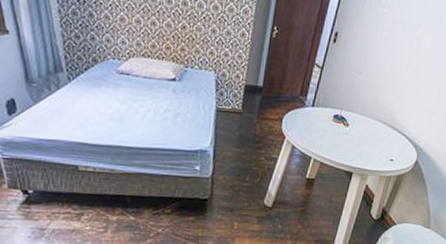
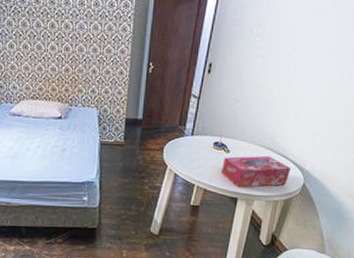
tissue box: none [339,130,406,162] -> present [221,155,291,187]

